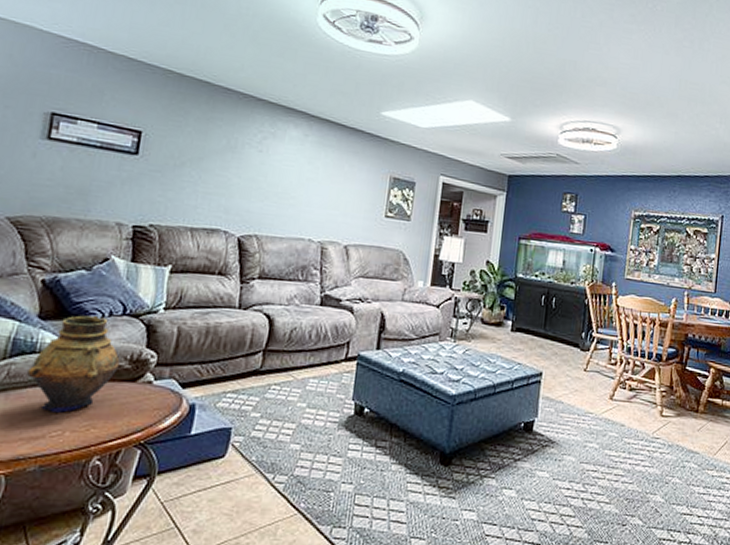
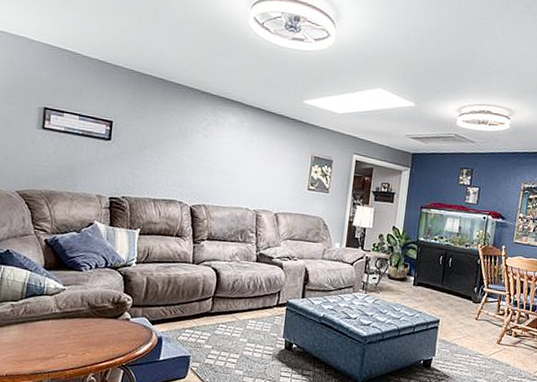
vase: present [27,315,120,413] -> none [39,267,105,340]

